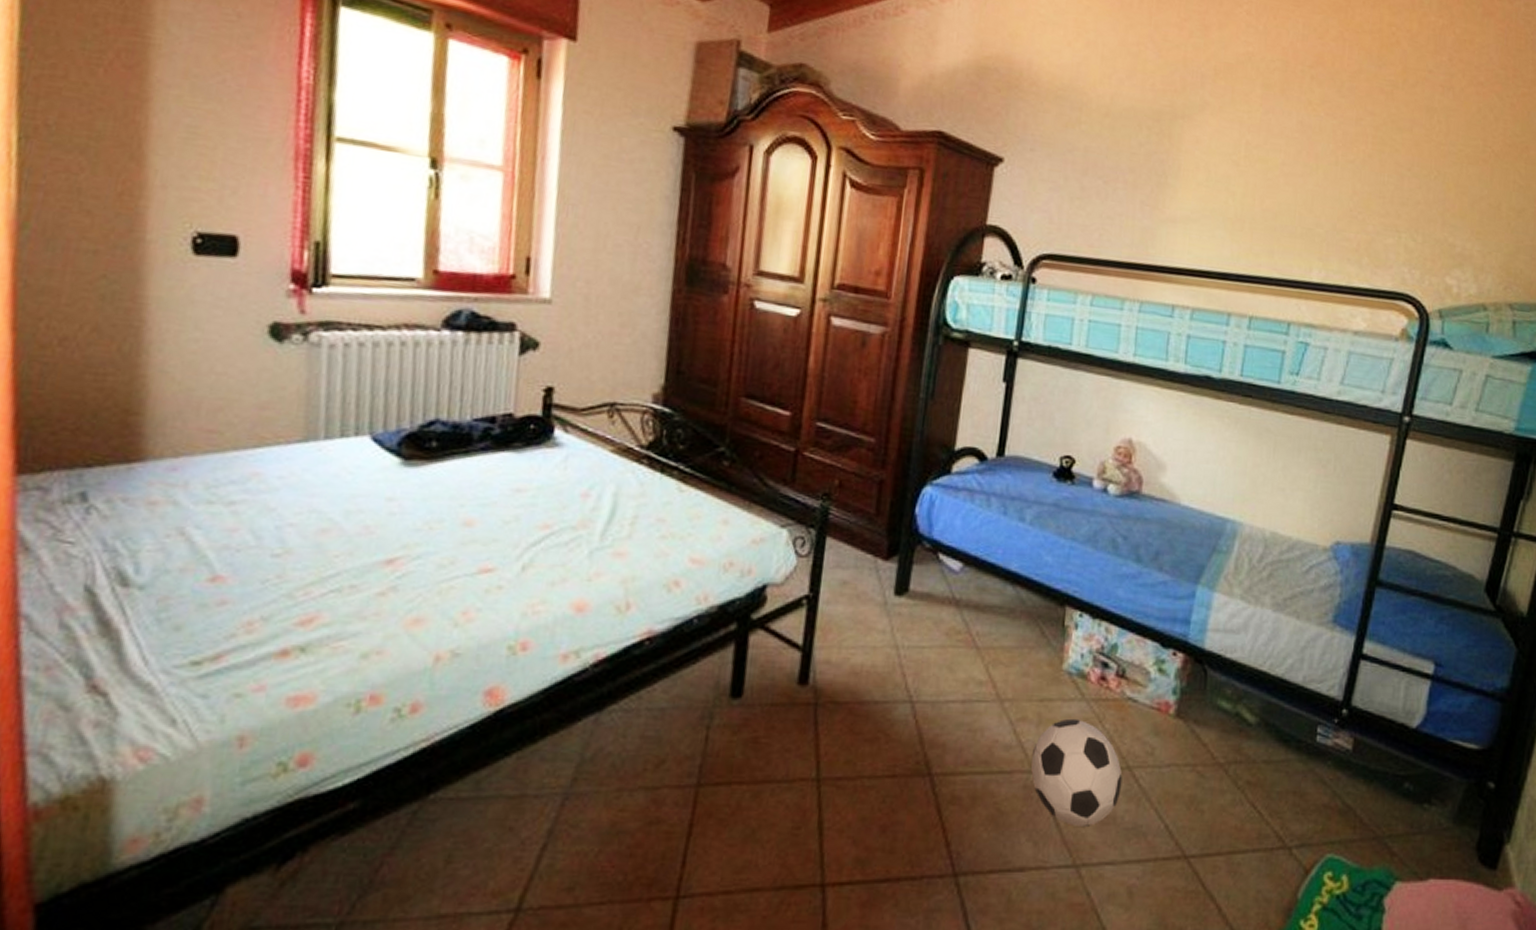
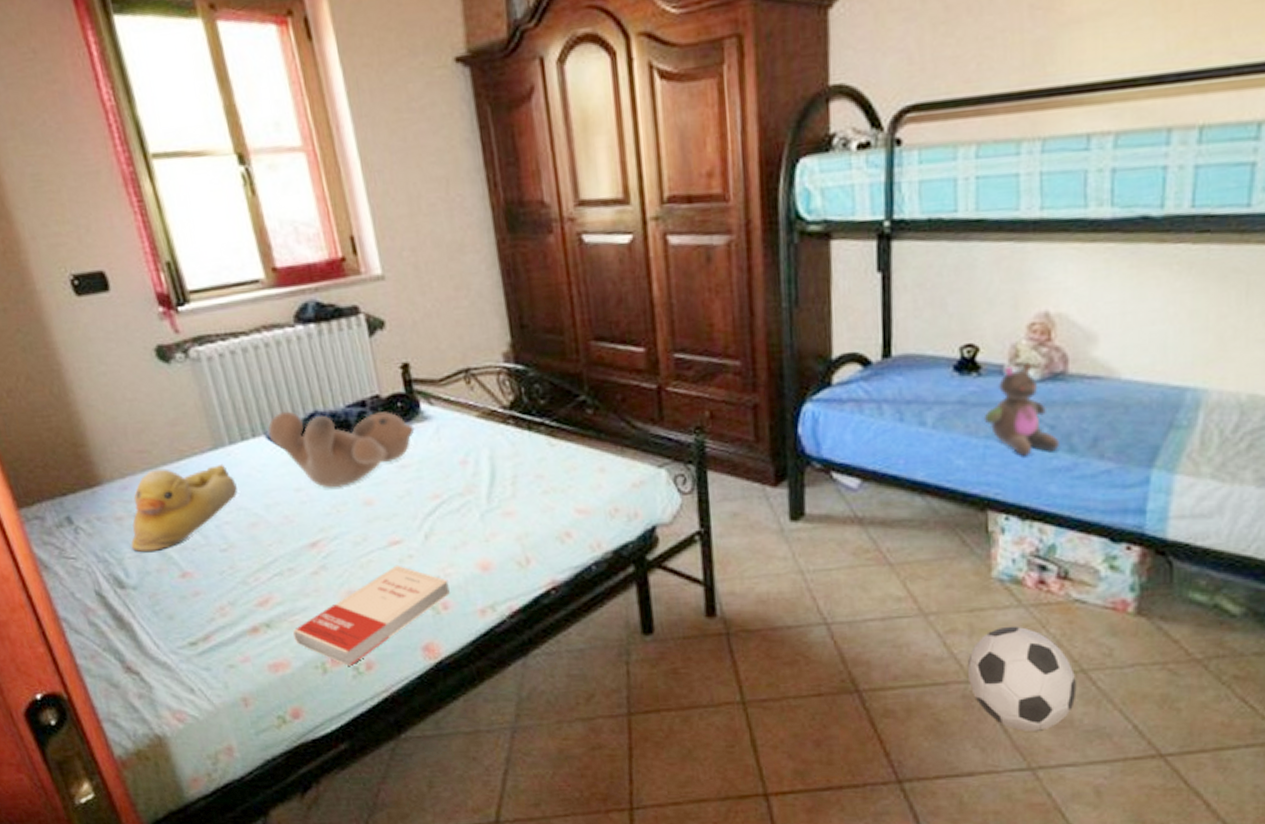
rubber duck: none [155,453,318,548] -> present [130,463,238,553]
book: none [330,595,535,707] -> present [292,565,450,666]
teddy bear: none [374,413,542,503] -> present [267,411,415,488]
stuffed bear: none [1072,478,1129,560] -> present [983,362,1059,456]

